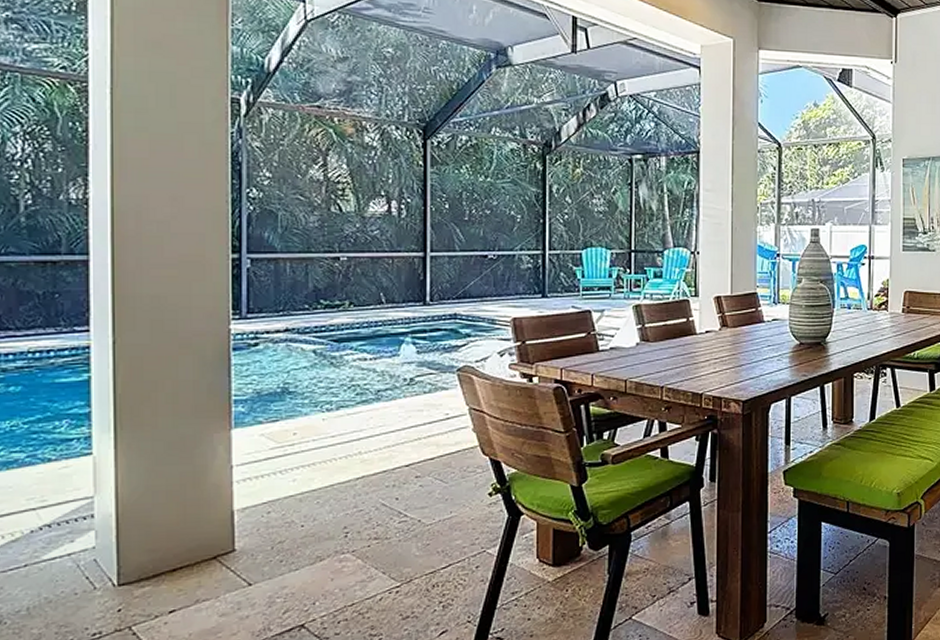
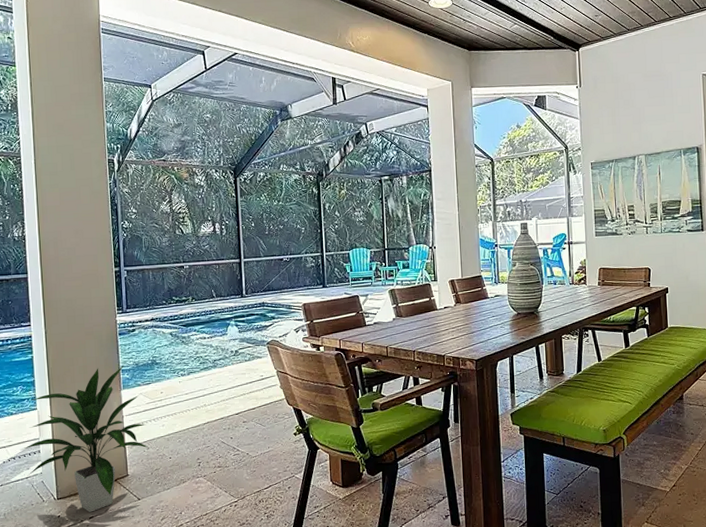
indoor plant: none [60,392,270,604] -> present [20,364,149,512]

